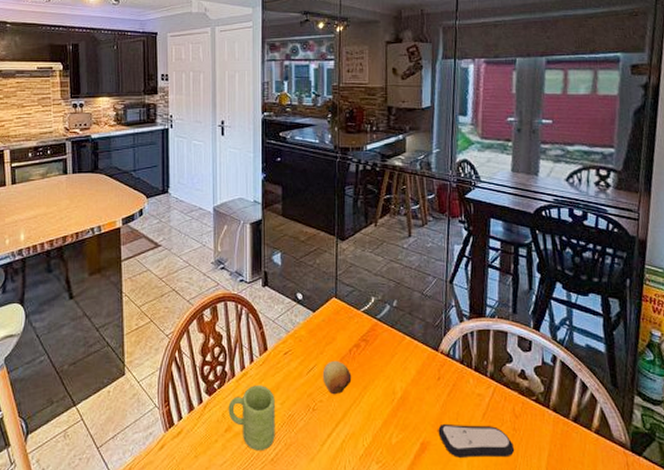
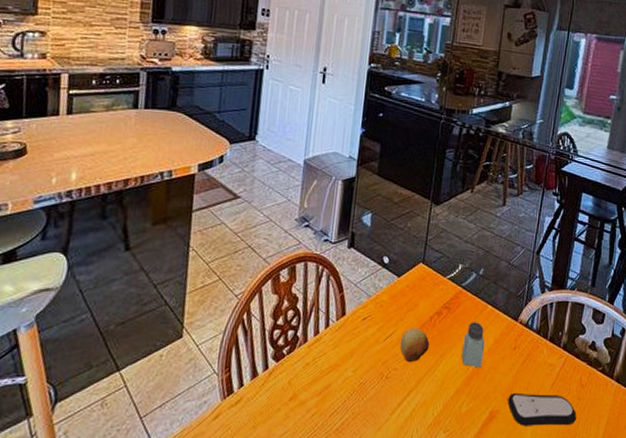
mug: present [228,385,275,452] -> none [295,351,348,421]
saltshaker: none [385,353,408,399] -> present [462,322,485,368]

